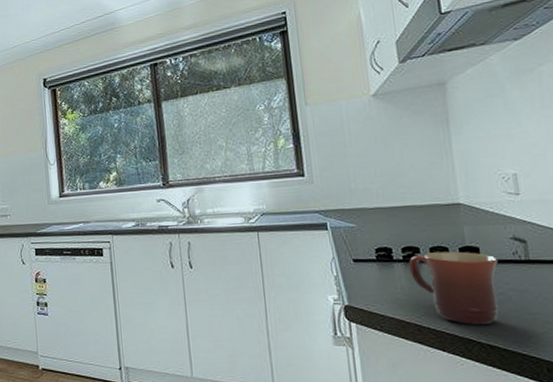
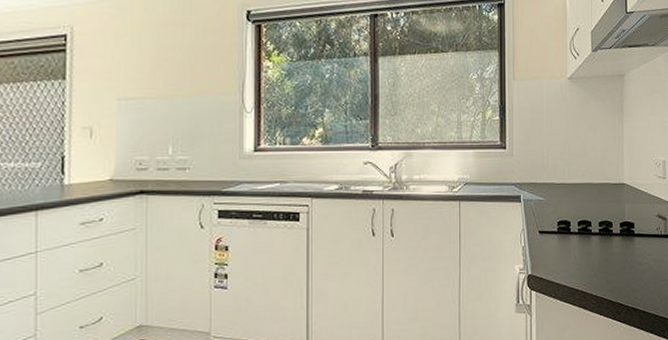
mug: present [408,251,499,326] -> none [582,226,647,291]

